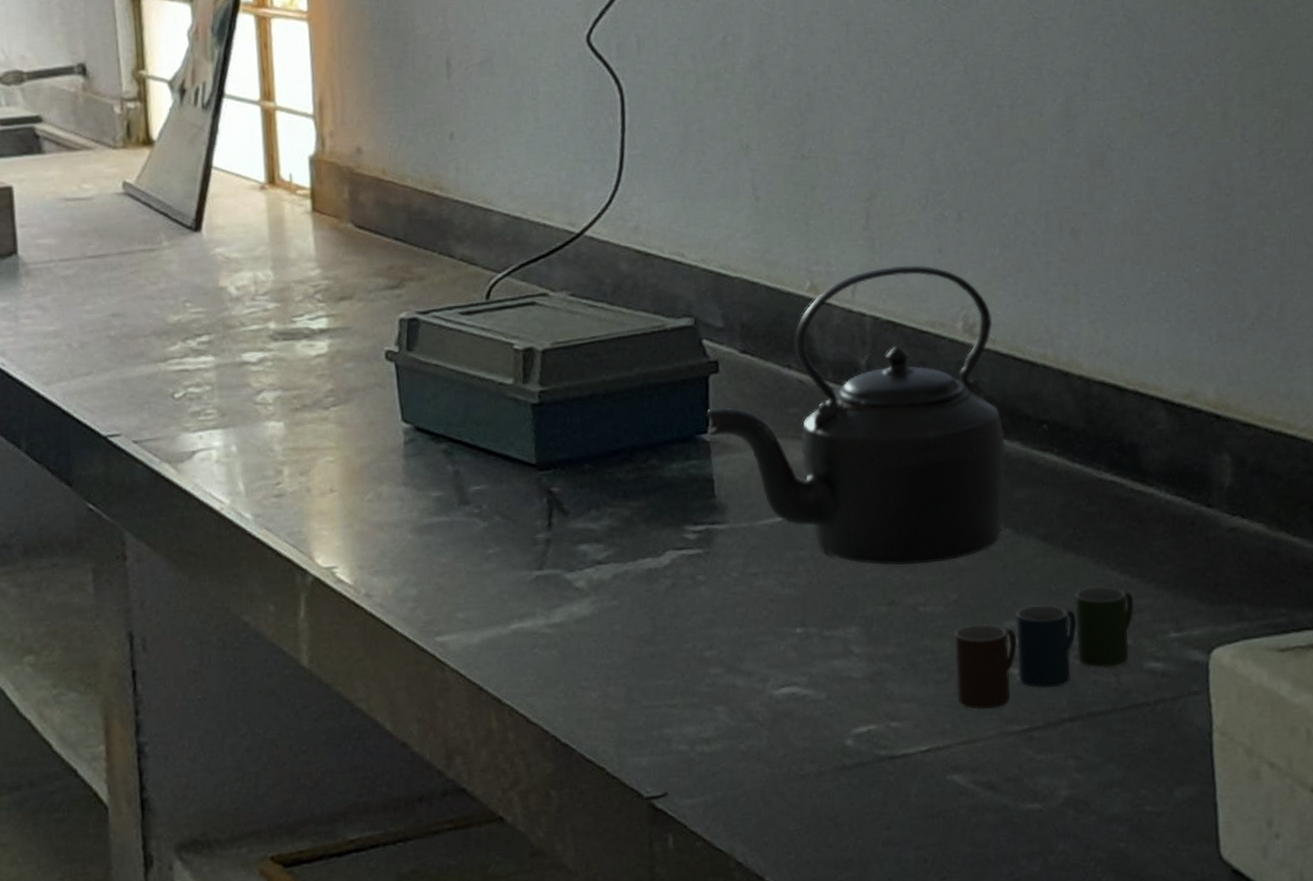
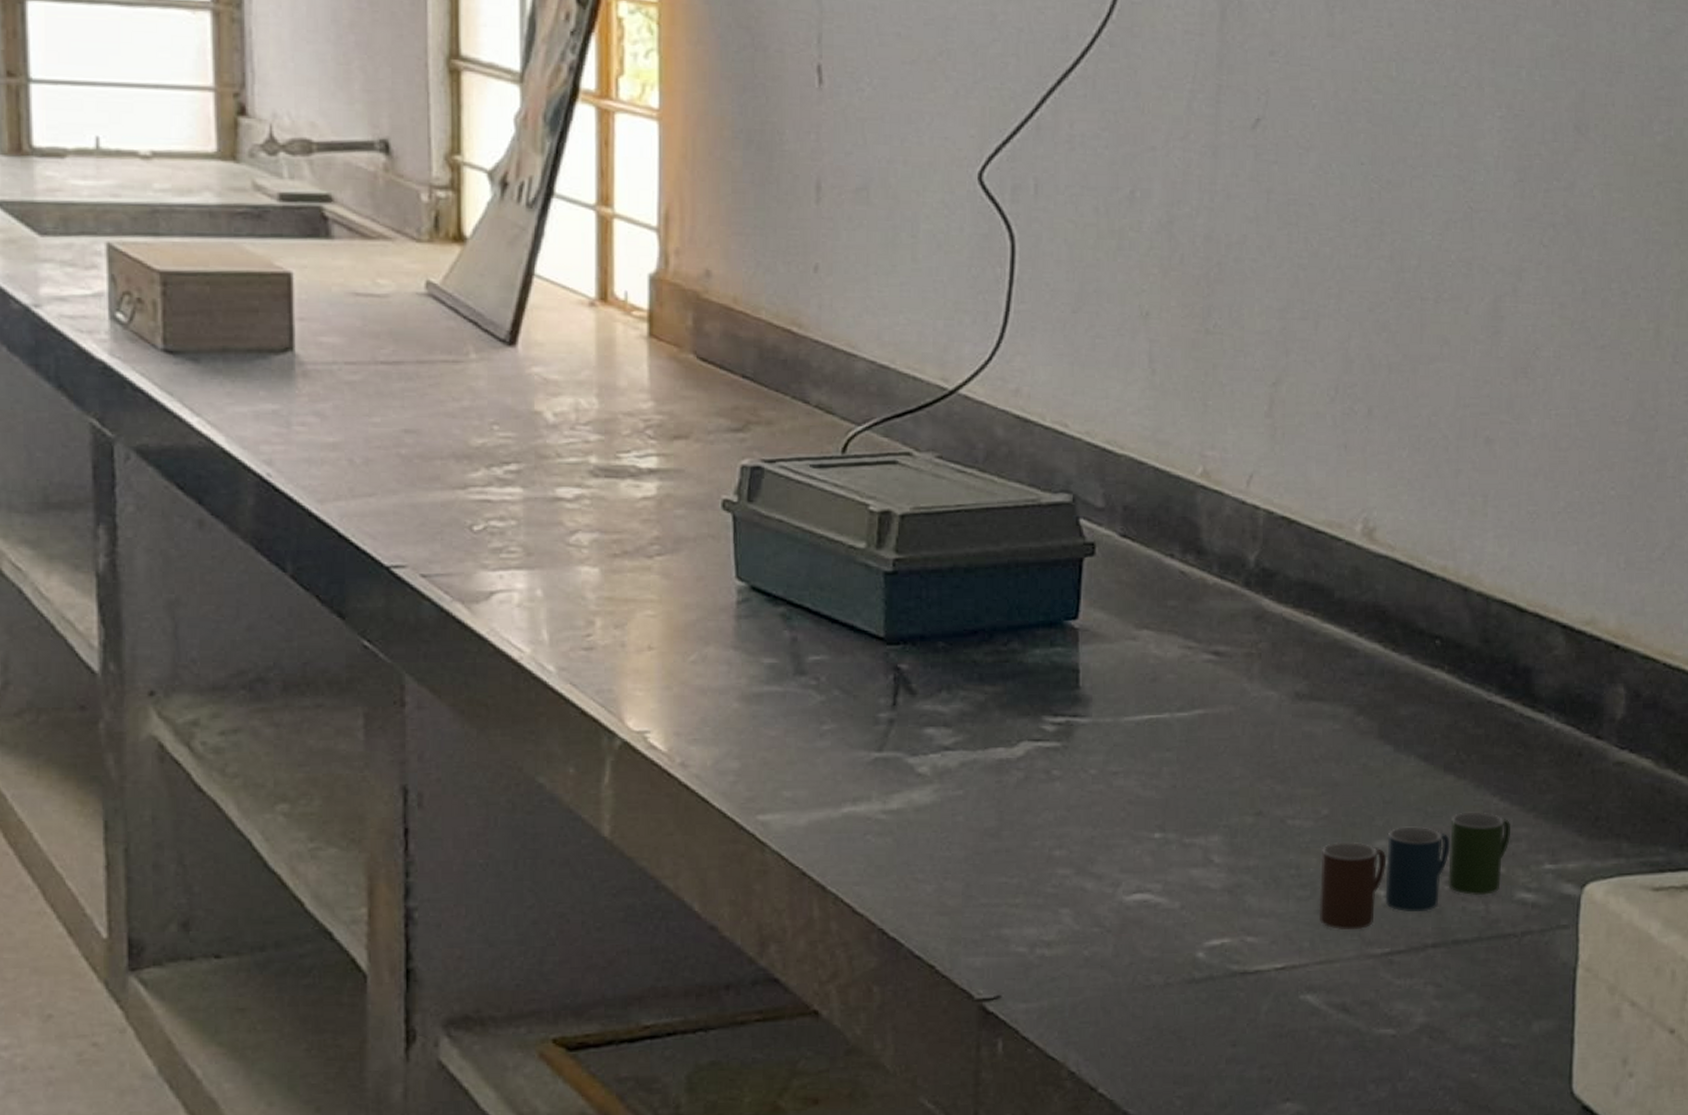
kettle: present [706,265,1006,566] -> none [1077,458,1395,775]

